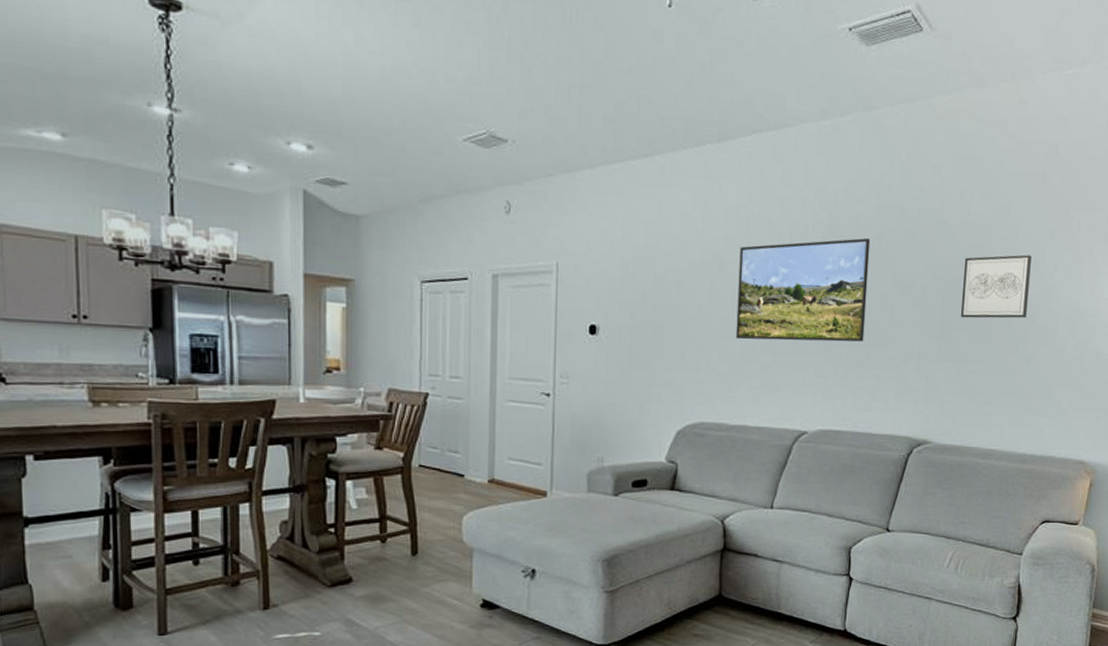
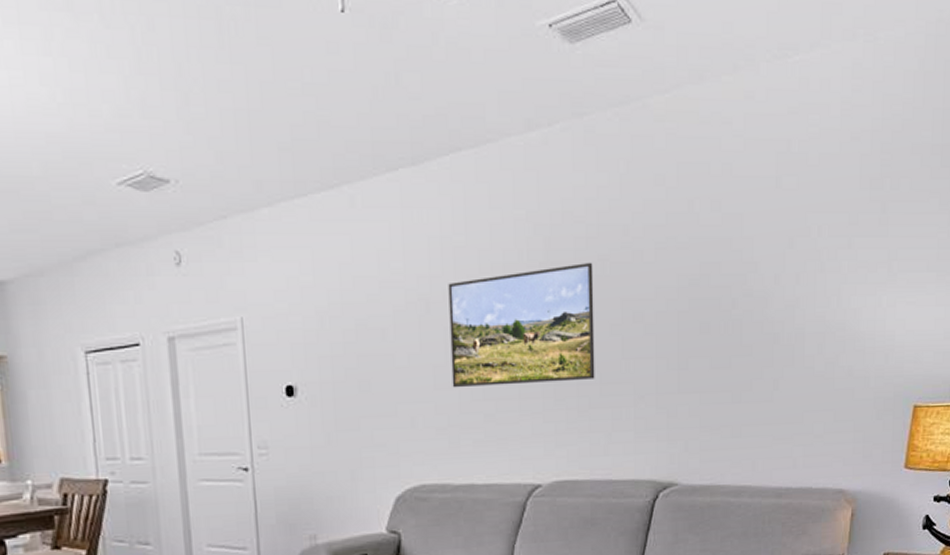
wall art: present [961,254,1032,319] -> none [698,267,771,343]

